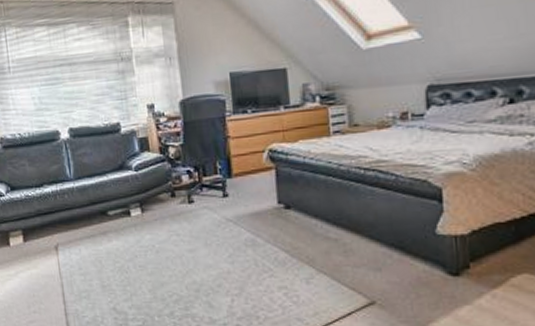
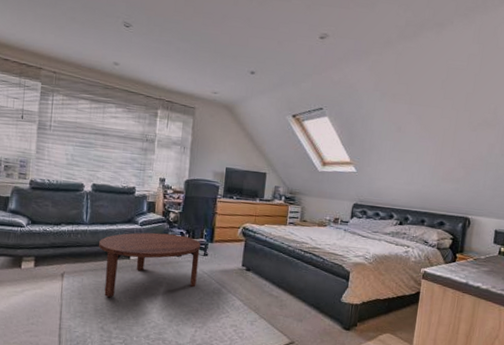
coffee table: none [90,174,221,269] -> present [99,232,200,298]

